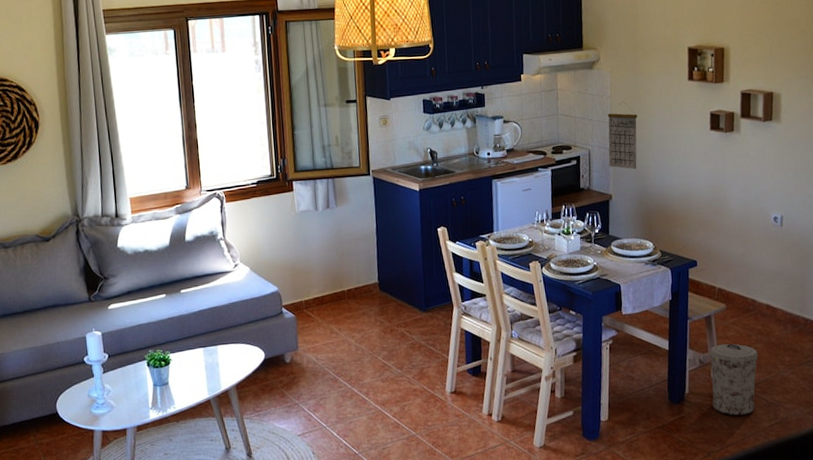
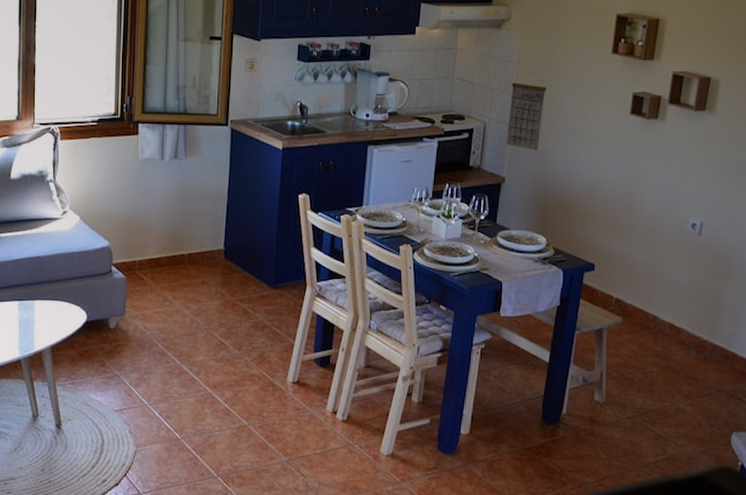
trash can: present [710,343,759,416] -> none [592,362,653,446]

